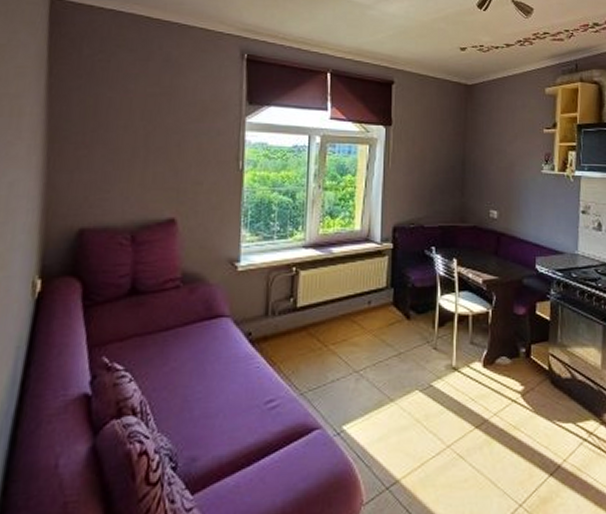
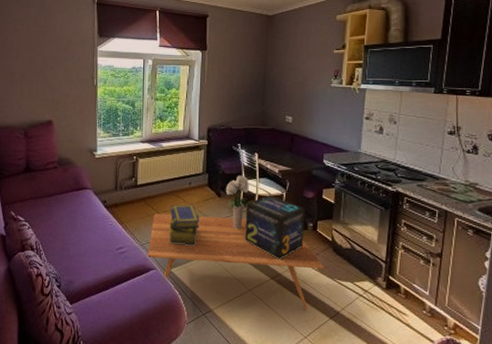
coffee table: none [309,346,541,468] -> present [147,213,324,311]
stack of books: none [340,331,382,391] -> present [169,204,200,246]
bouquet: none [415,288,448,363] -> present [225,175,250,230]
decorative box: none [442,313,516,401] -> present [245,195,305,260]

